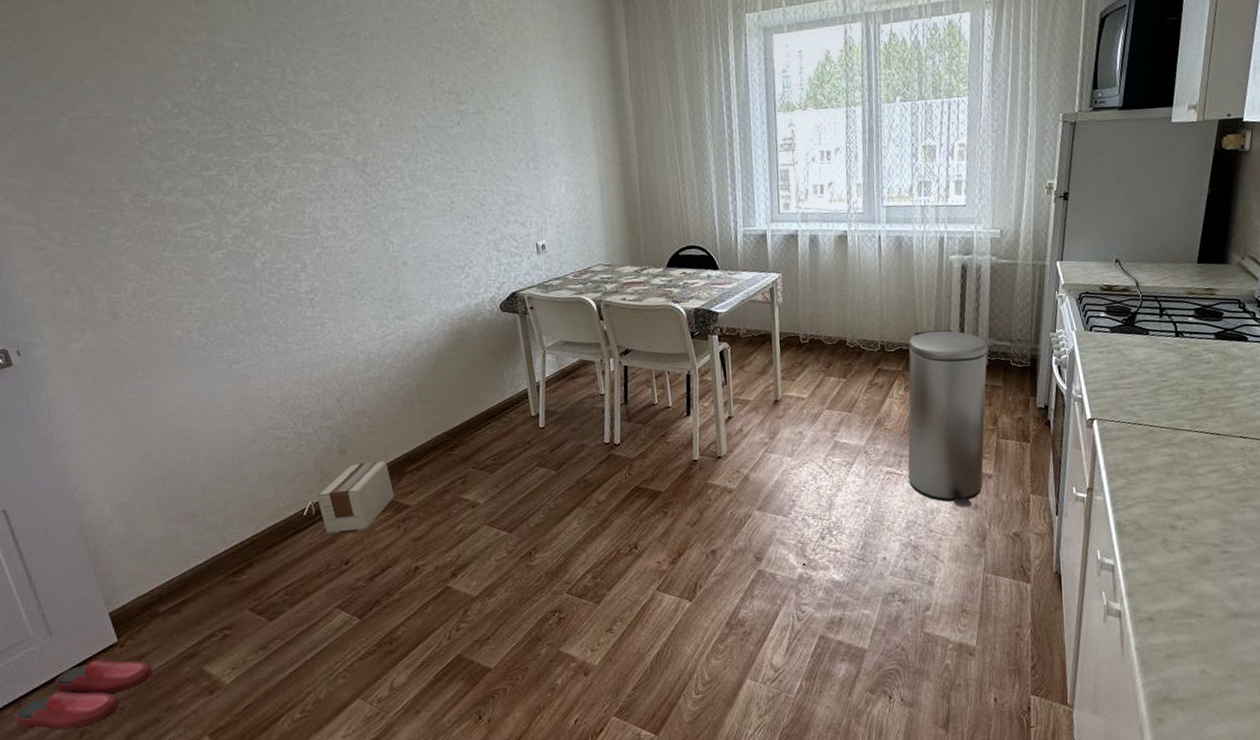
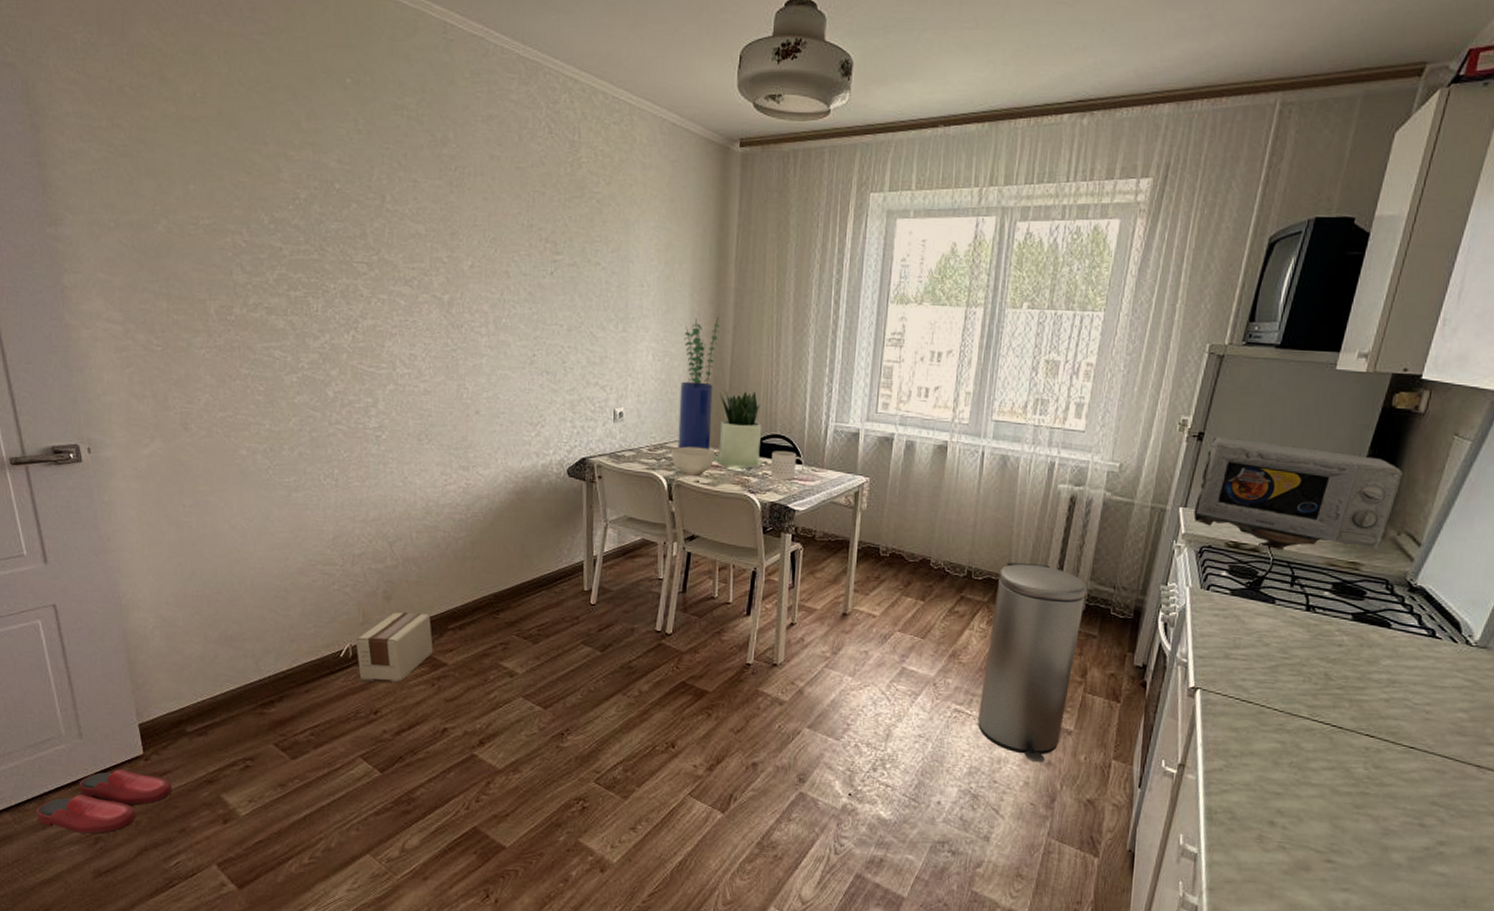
vase: none [592,144,632,271] -> present [678,317,720,450]
bowl: none [595,266,637,295] -> present [671,446,716,476]
planter: none [633,209,683,283] -> present [714,390,764,469]
mug: none [689,259,721,287] -> present [770,451,805,480]
microwave: none [1069,193,1239,287] -> present [1193,436,1403,550]

